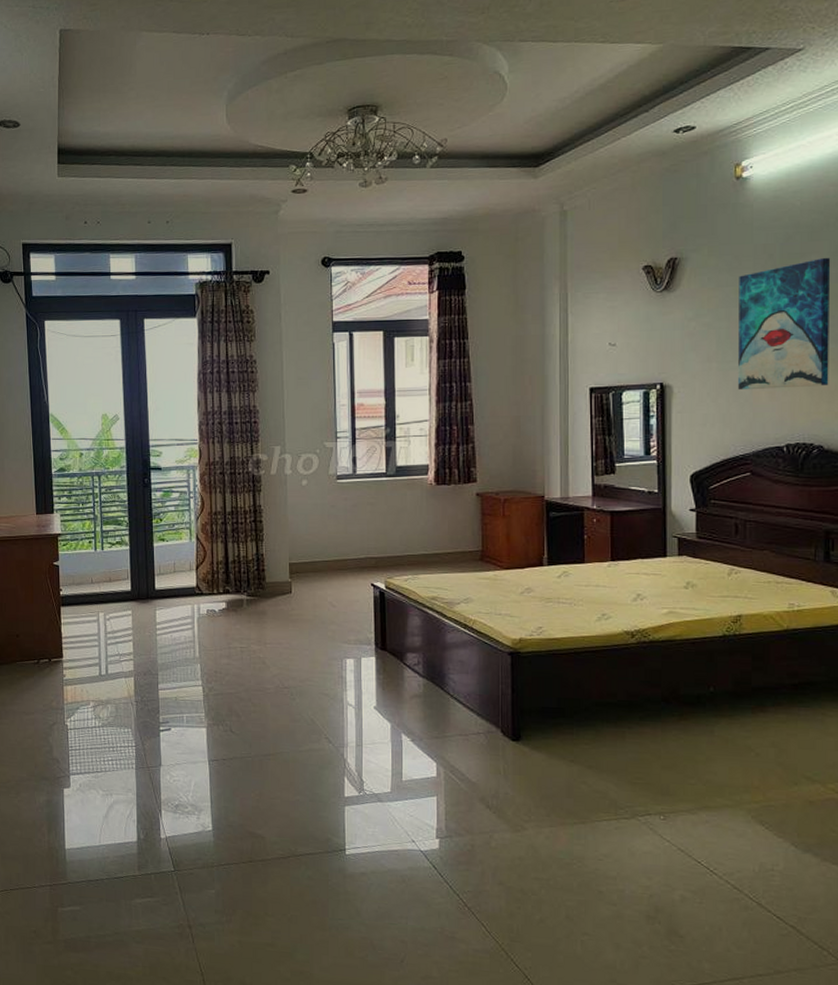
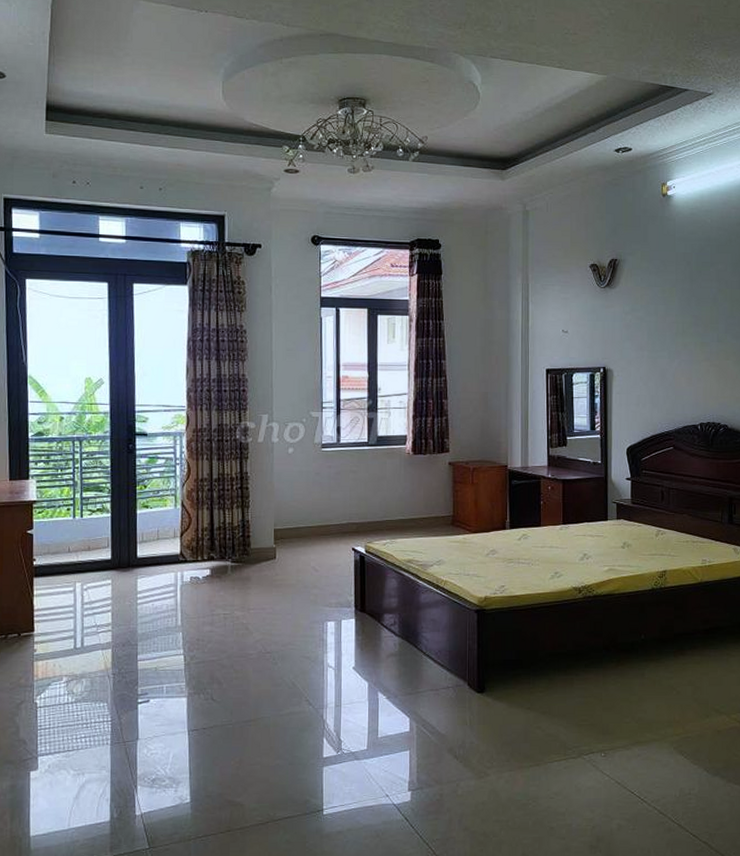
wall art: present [738,257,831,391] -> none [664,267,733,376]

